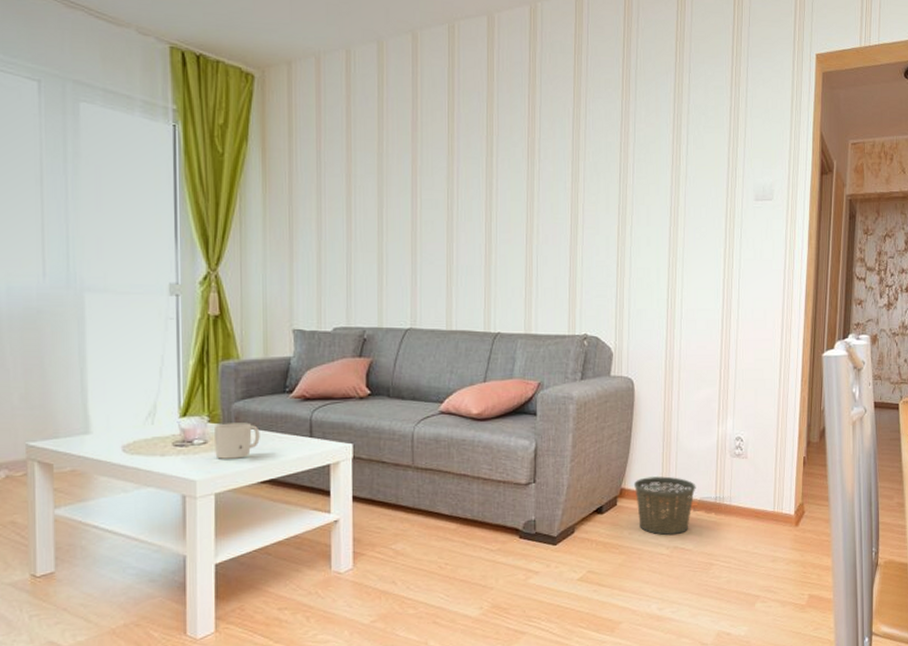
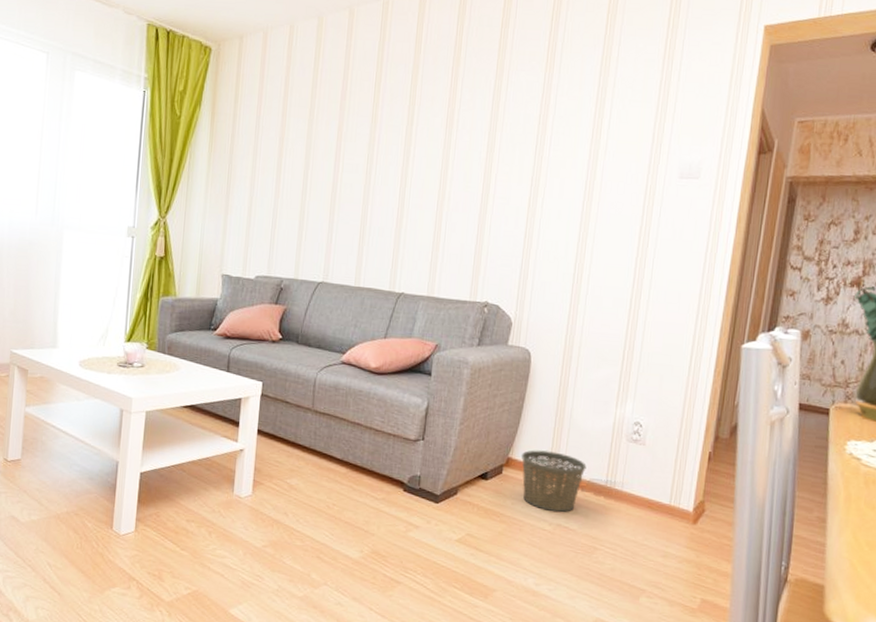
mug: present [215,422,260,459] -> none [149,351,187,384]

